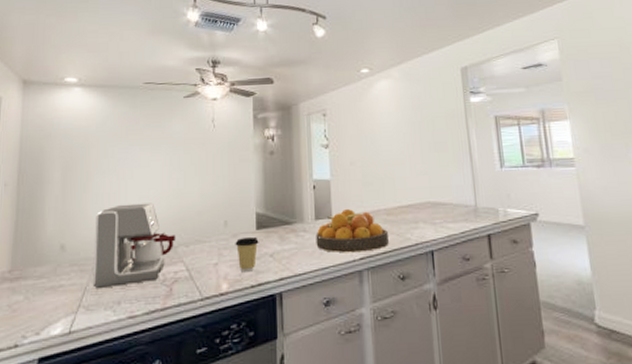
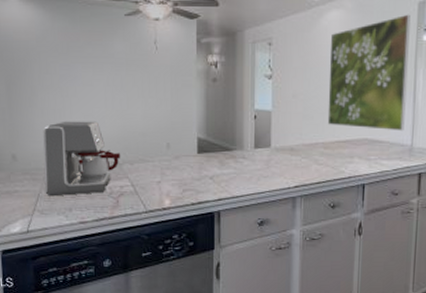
coffee cup: present [235,236,259,272] -> none [177,159,200,191]
fruit bowl: present [316,209,389,253] -> none [254,140,323,181]
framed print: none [382,79,466,192] -> present [327,14,410,131]

